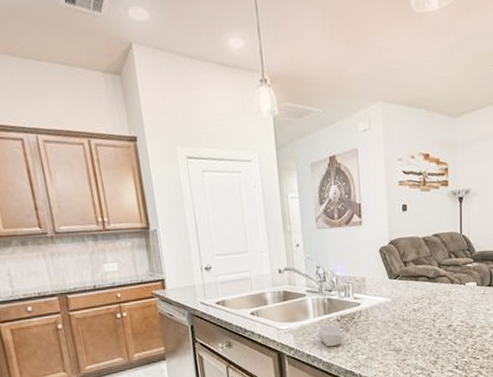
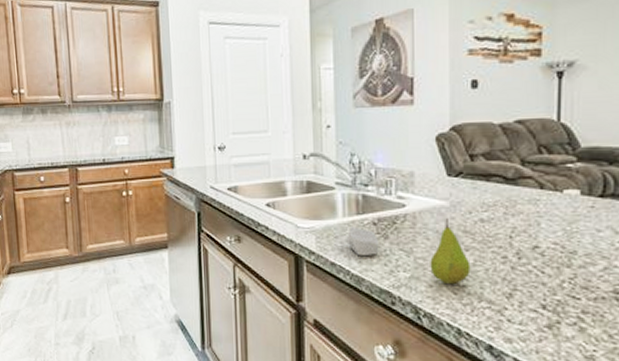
fruit: none [380,311,408,360] -> present [430,218,471,285]

